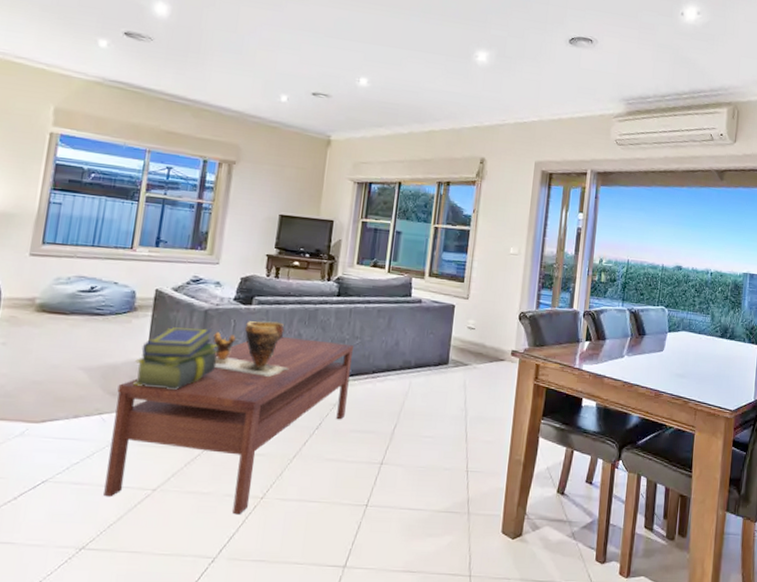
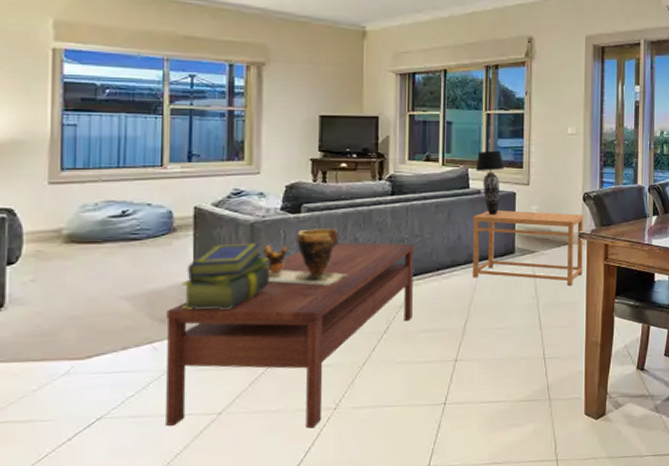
side table: none [405,320,518,401] -> present [472,210,583,285]
table lamp: none [419,262,447,325] -> present [475,150,505,215]

